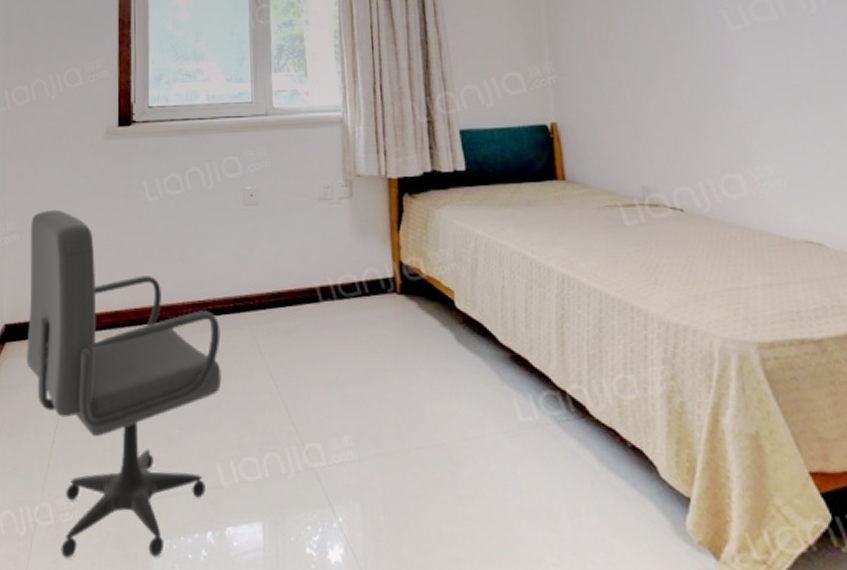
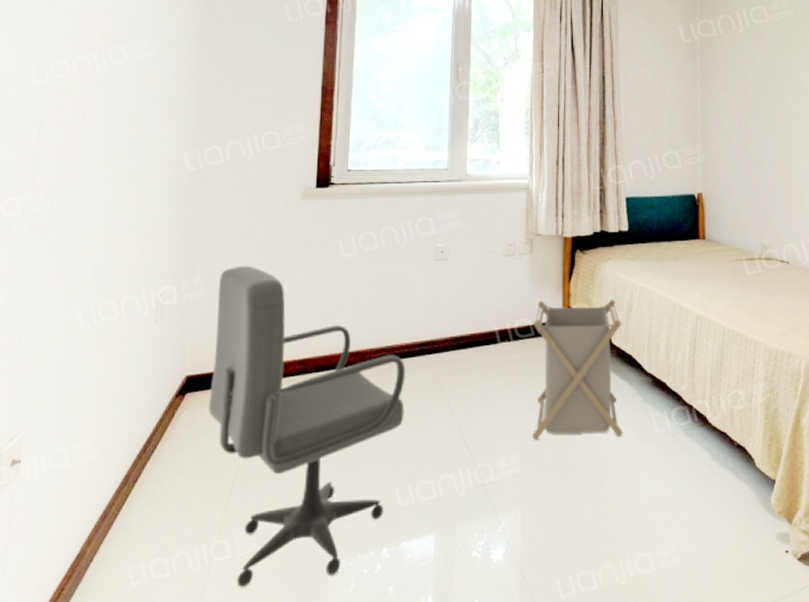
laundry basket: none [359,252,478,425] -> present [532,299,623,440]

